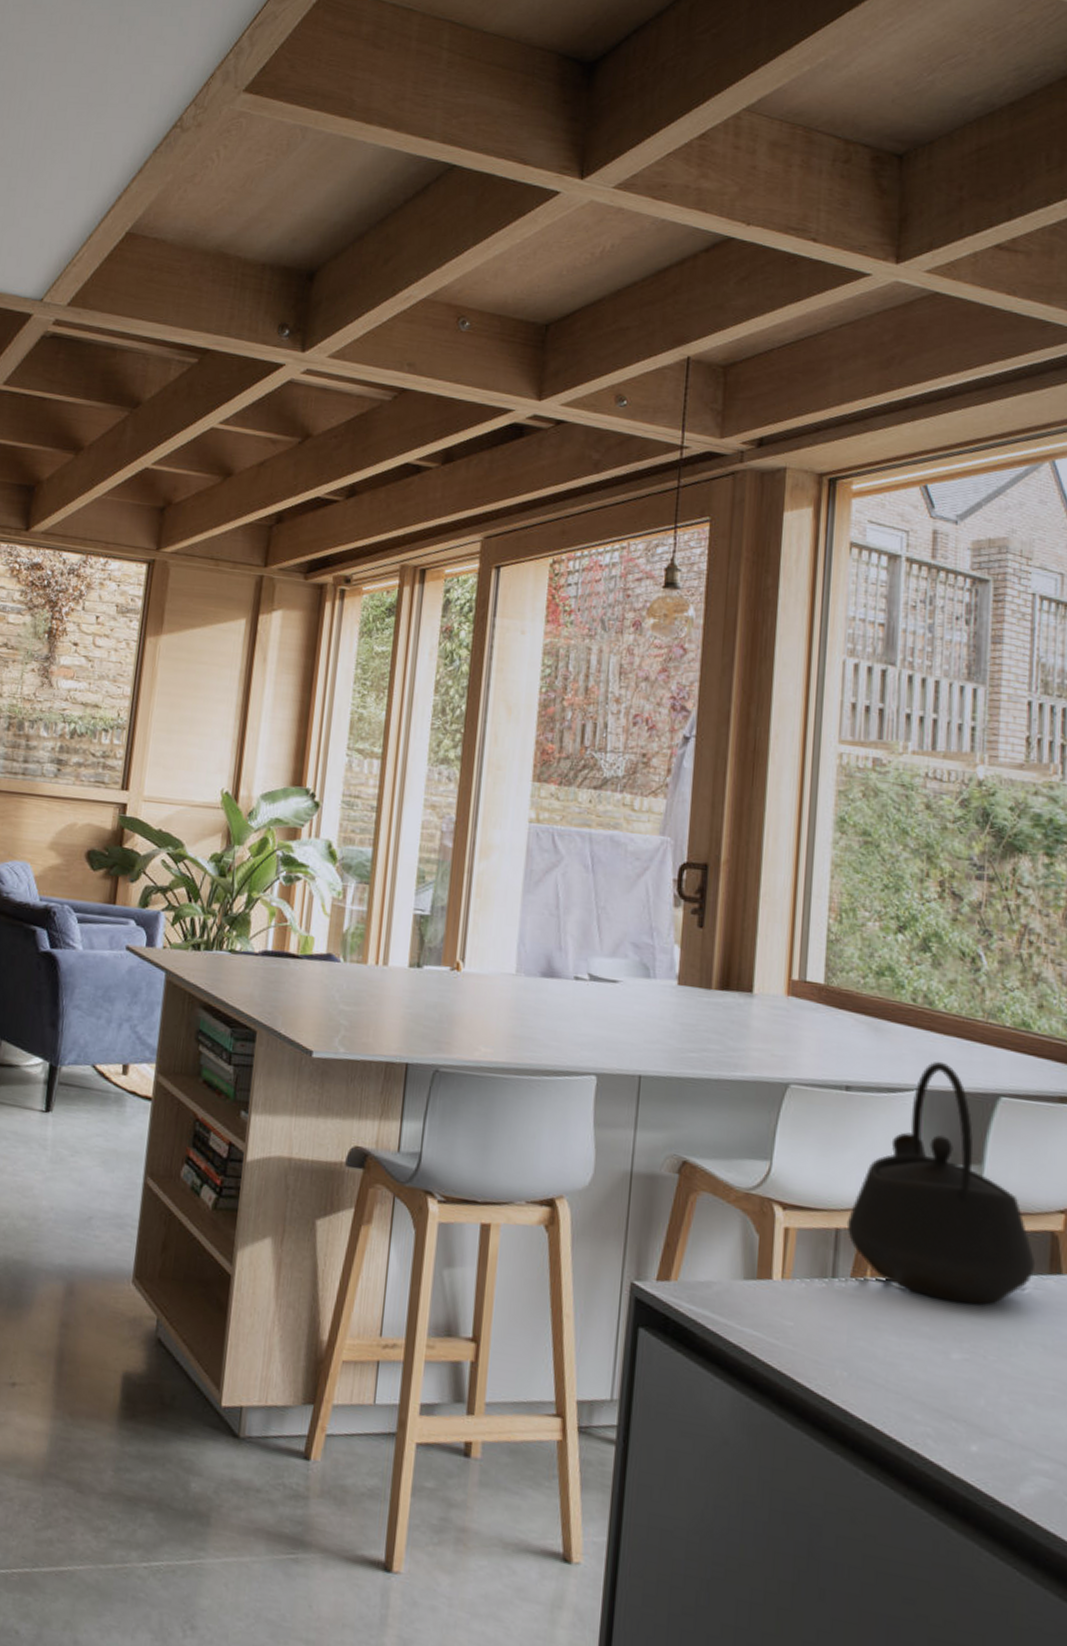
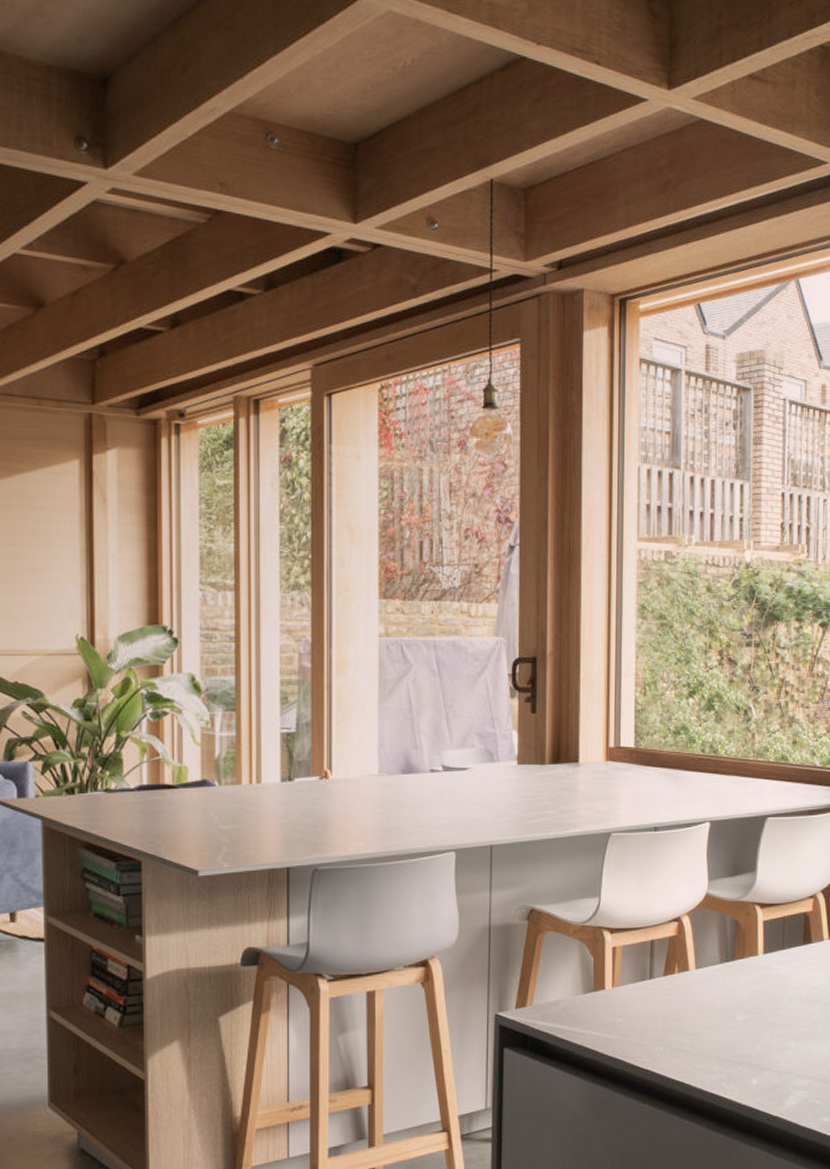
kettle: present [846,1061,1036,1306] -> none [659,796,794,980]

